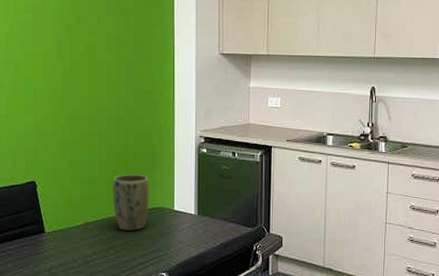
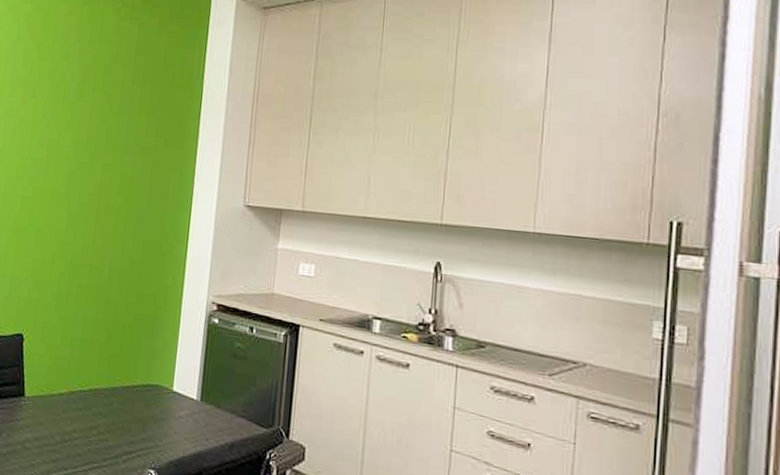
plant pot: present [112,174,149,231] -> none [102,338,147,410]

